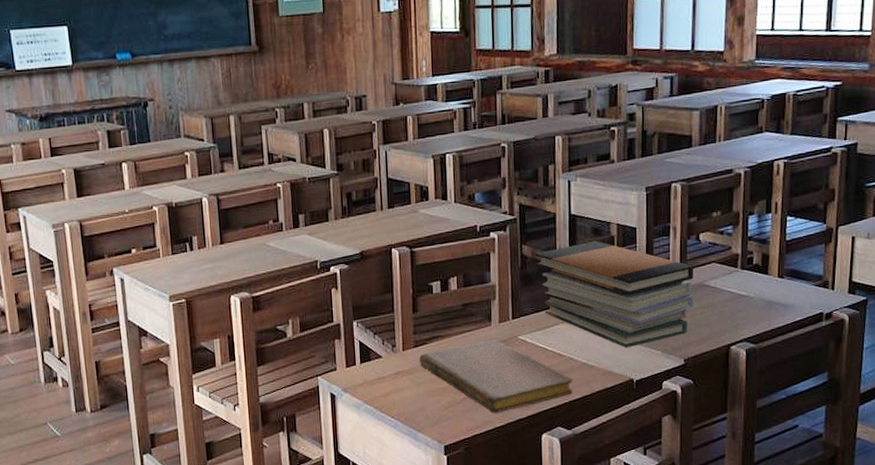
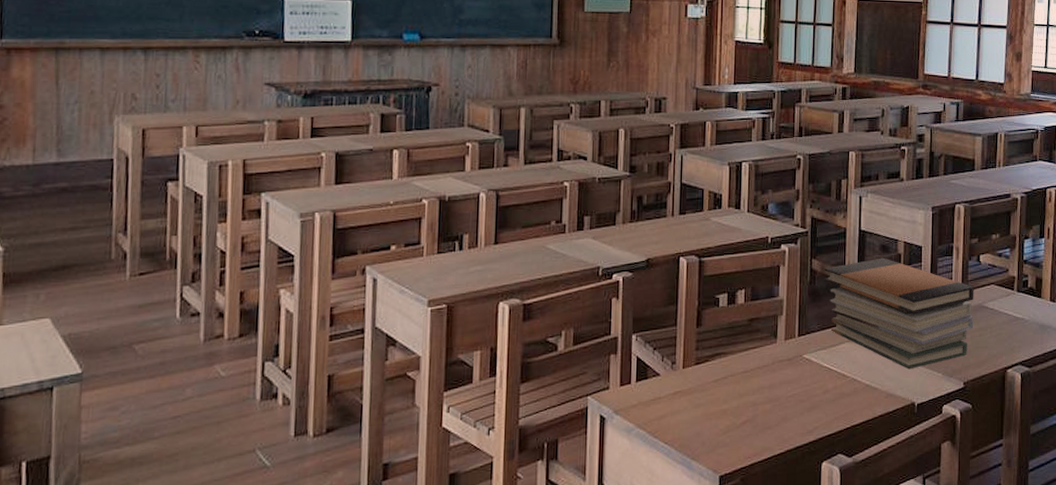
notebook: present [419,339,573,413] -> none [700,357,856,438]

